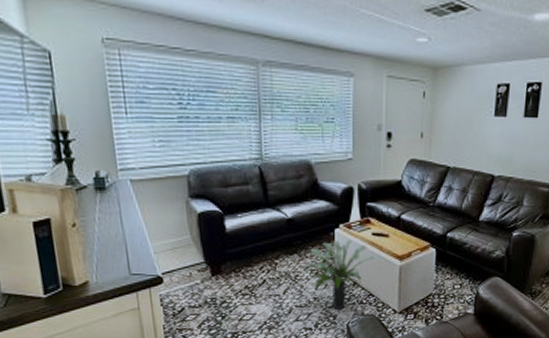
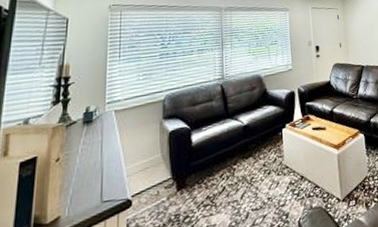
potted plant: present [307,240,375,310] -> none [261,137,316,208]

